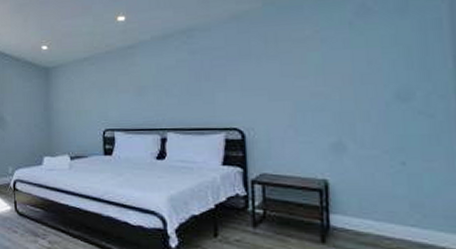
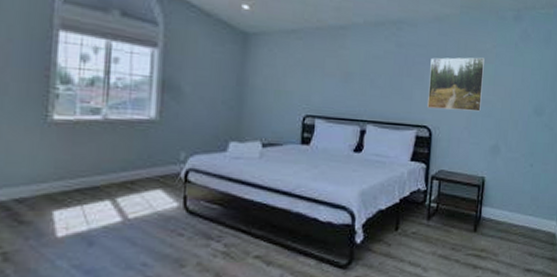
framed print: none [232,46,309,111] -> present [427,57,485,112]

